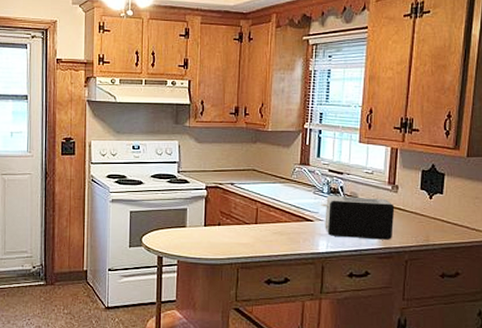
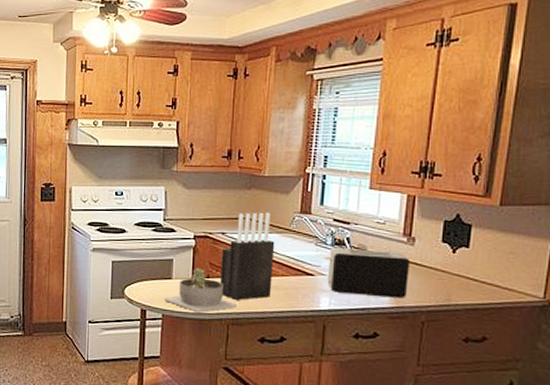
succulent planter: none [179,216,246,258] -> present [164,267,238,313]
knife block: none [230,164,278,245] -> present [220,212,275,300]

